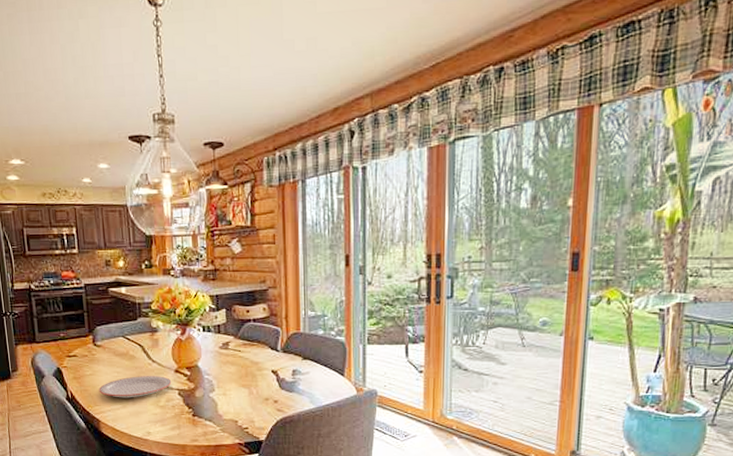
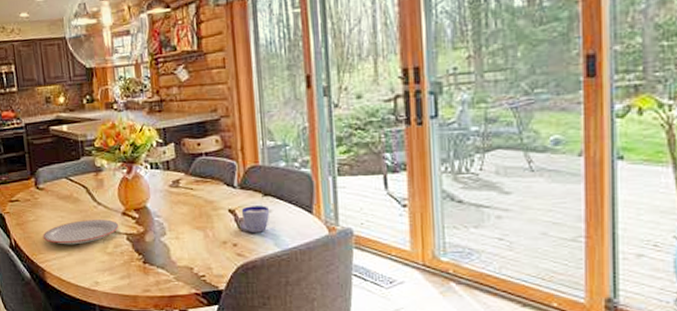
cup: none [283,368,307,391] -> present [241,205,269,233]

